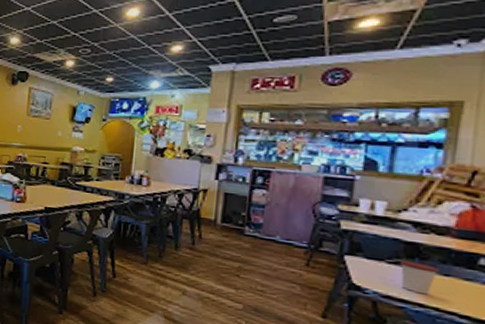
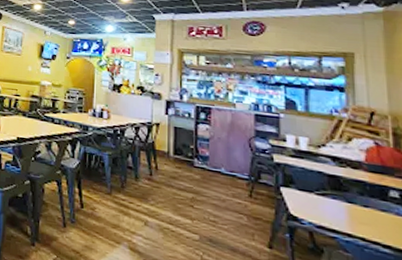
cup: present [399,257,440,295] -> none [326,189,360,225]

